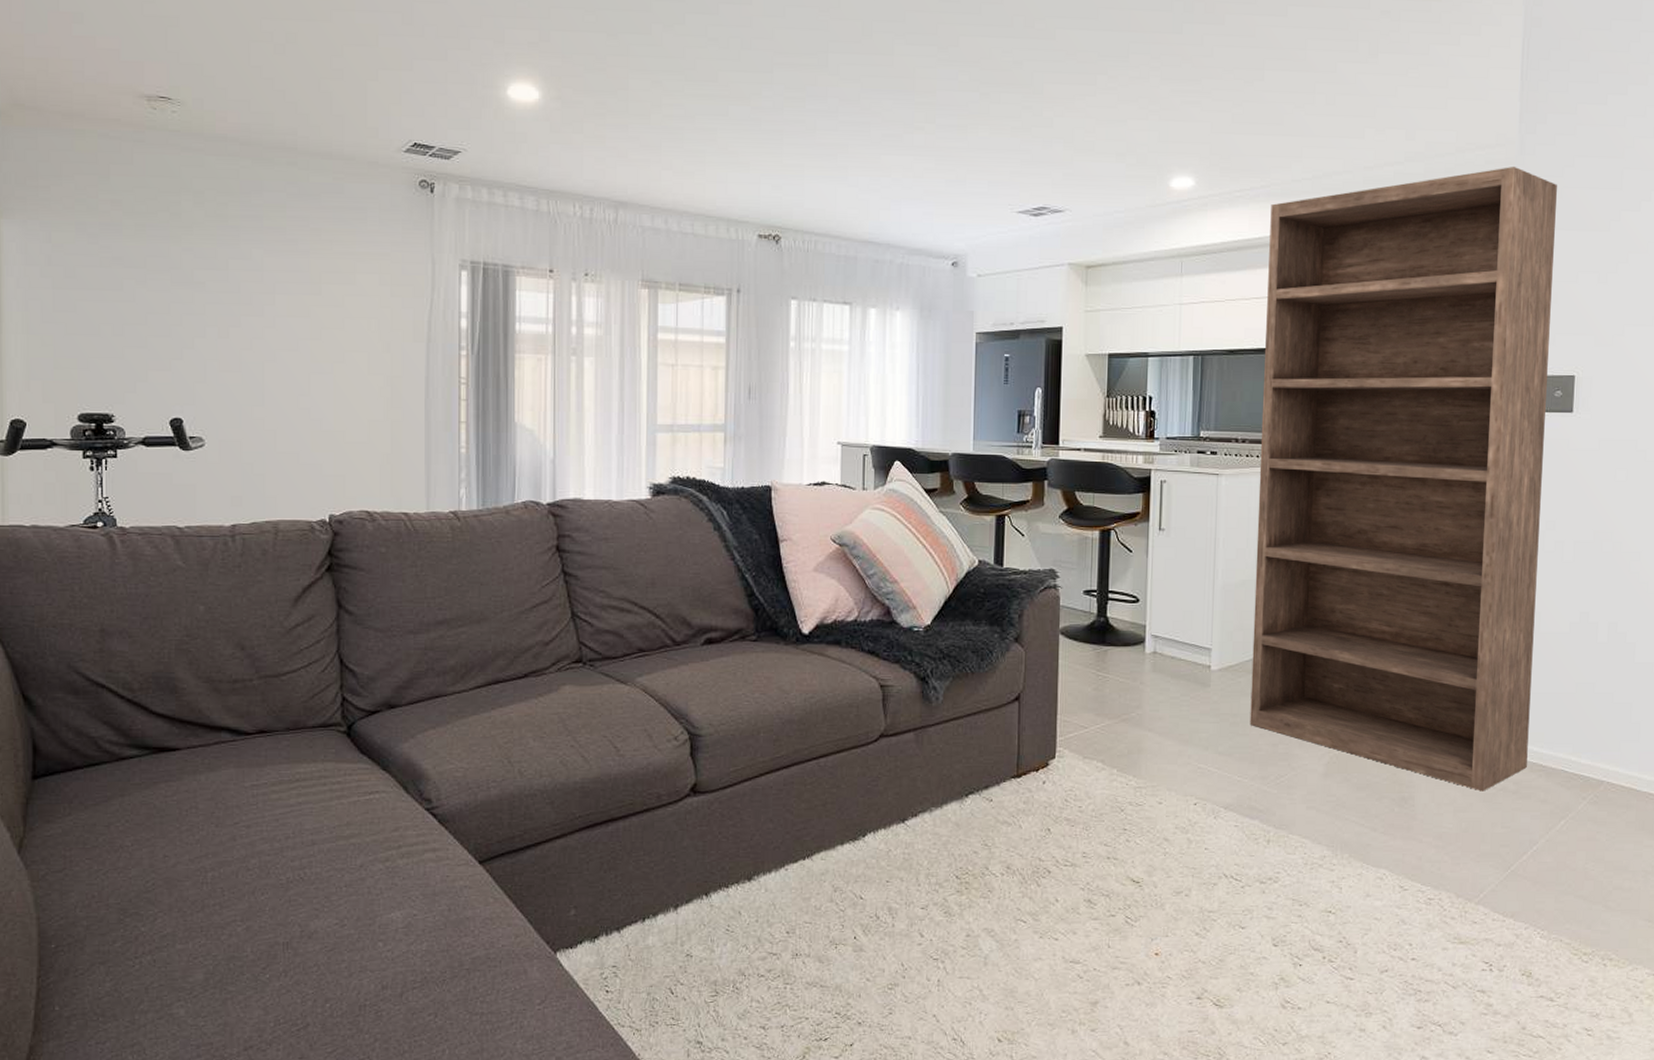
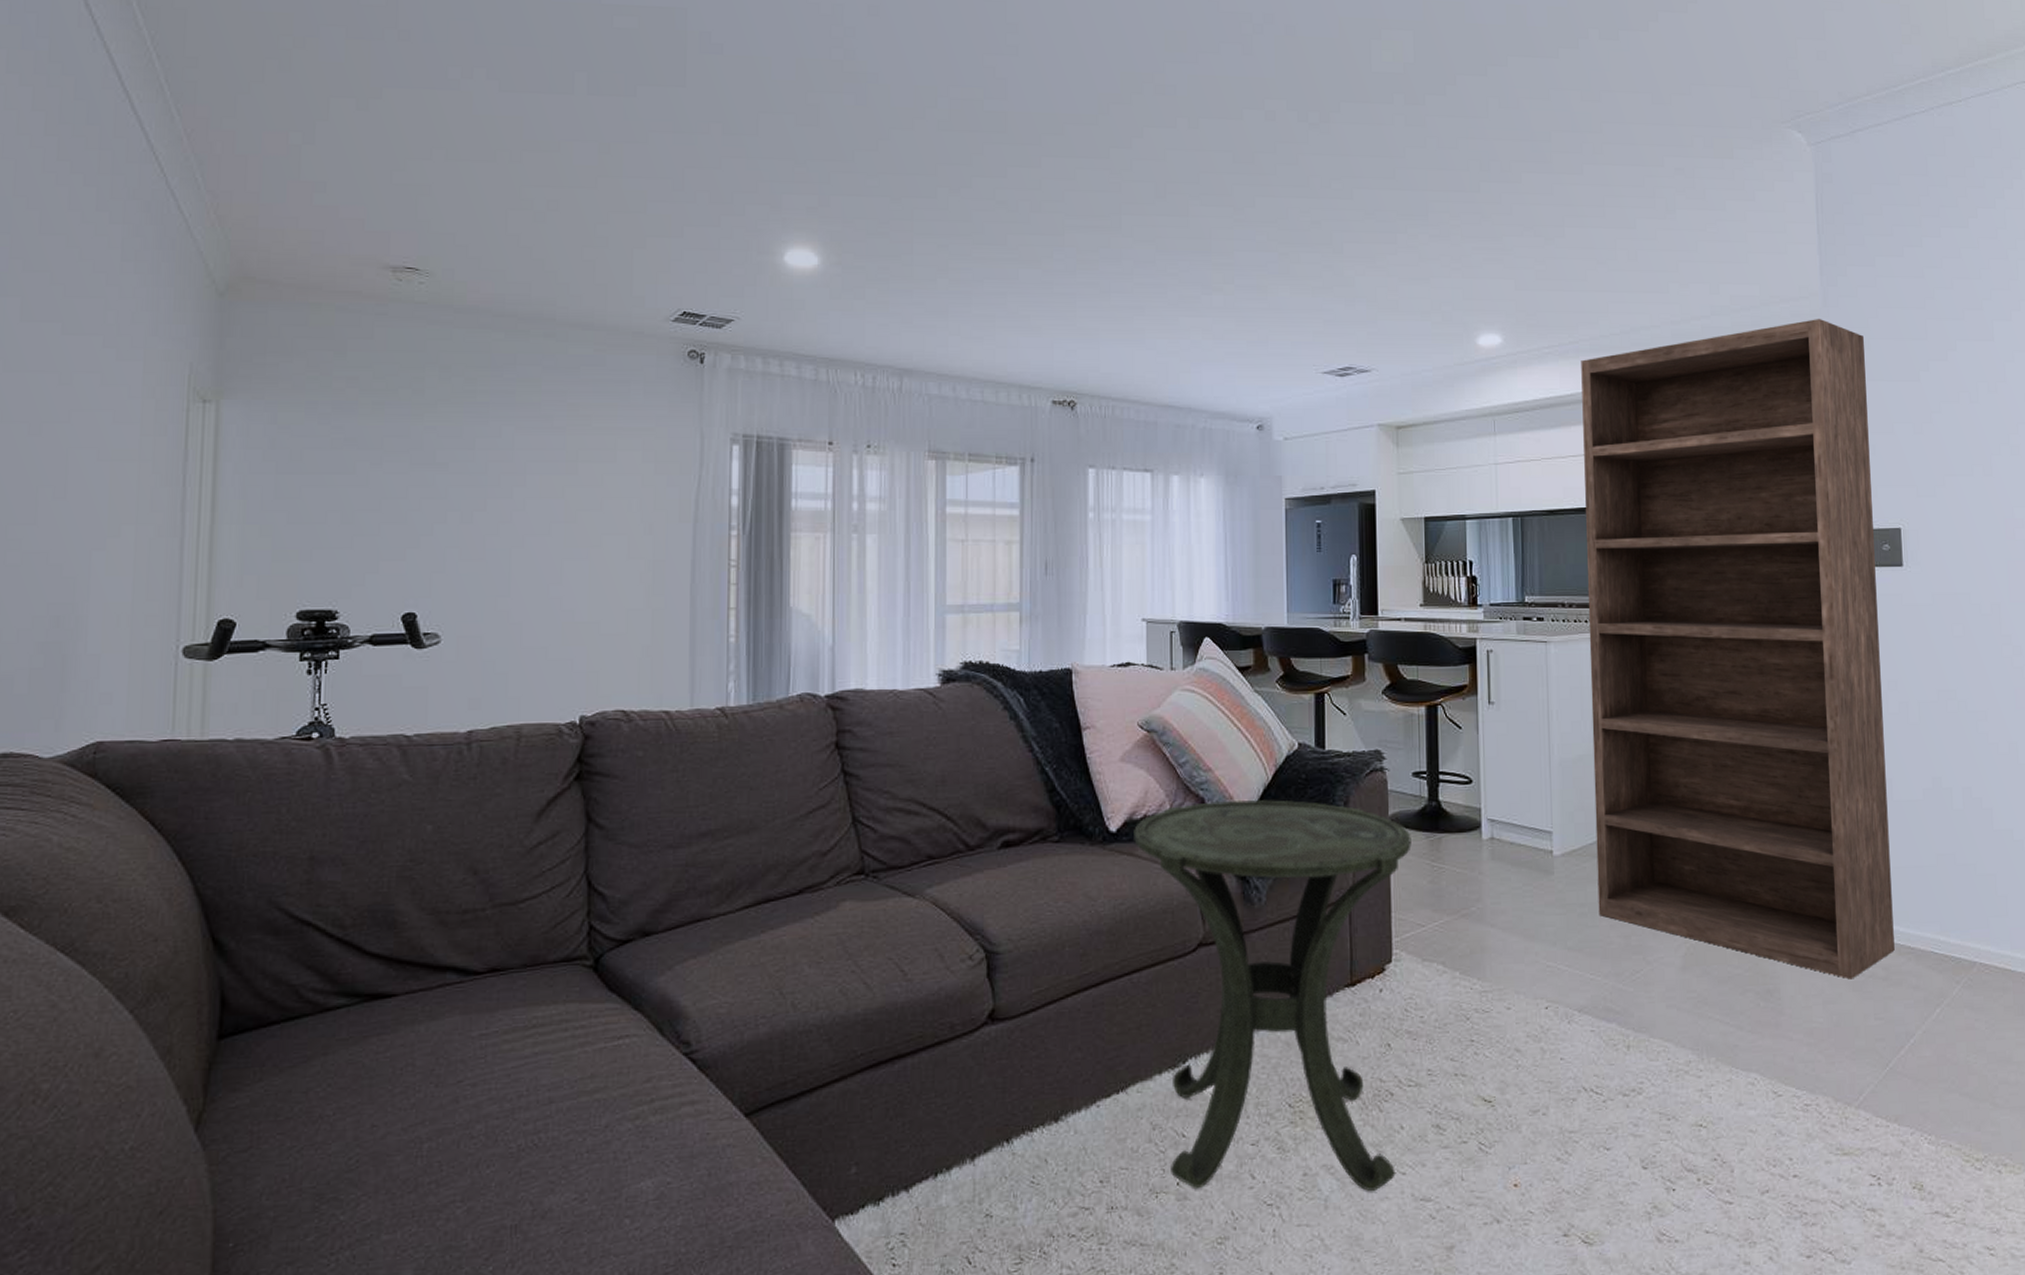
side table: none [824,609,1079,953] -> present [1134,799,1412,1192]

